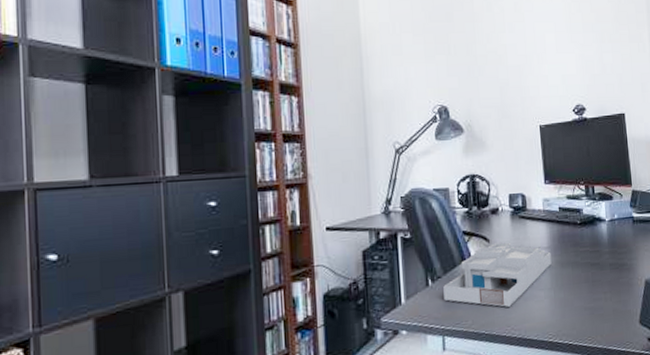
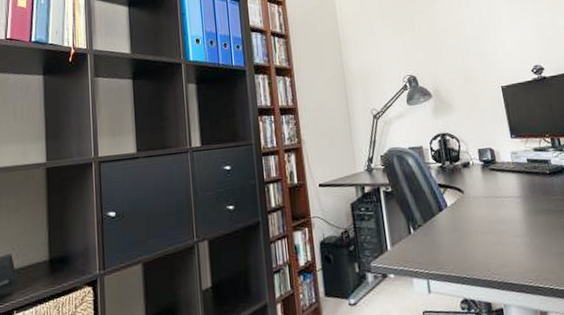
desk organizer: present [443,241,552,307] -> none [424,192,525,253]

